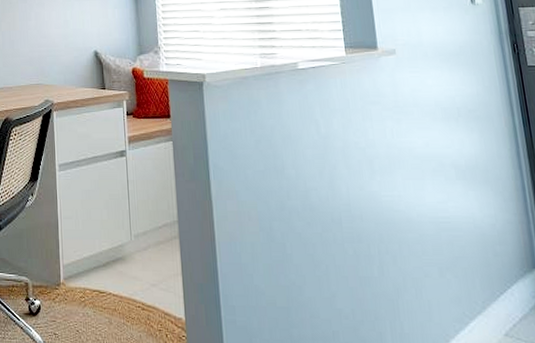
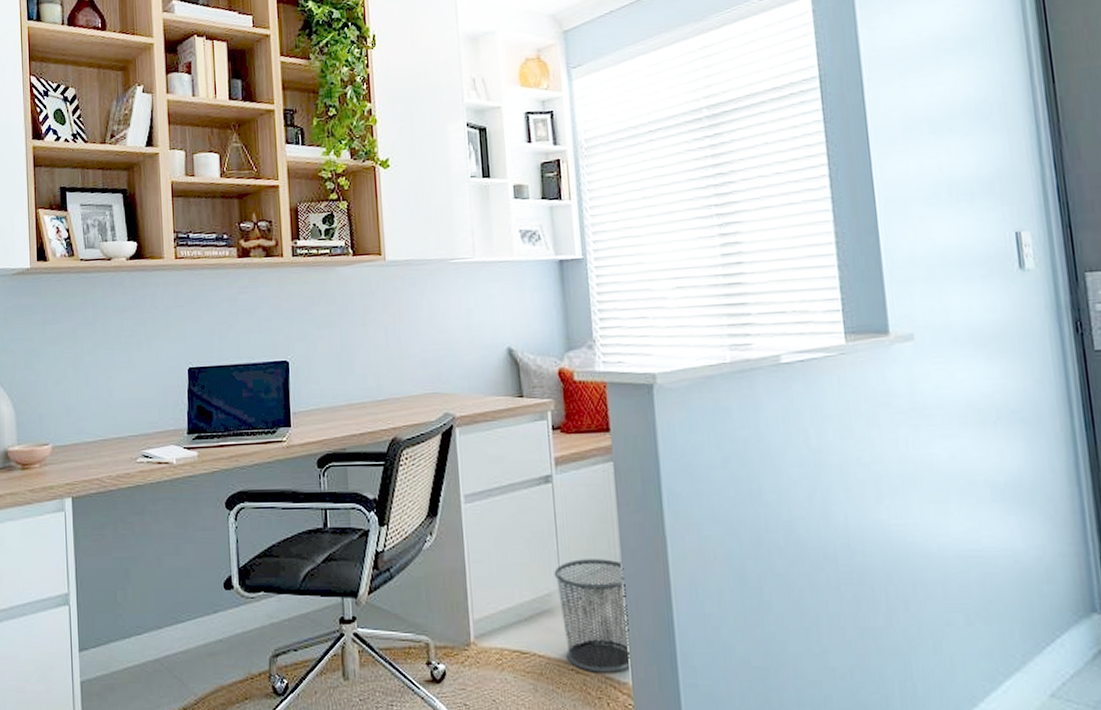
waste bin: none [126,217,185,310] -> present [554,559,632,673]

